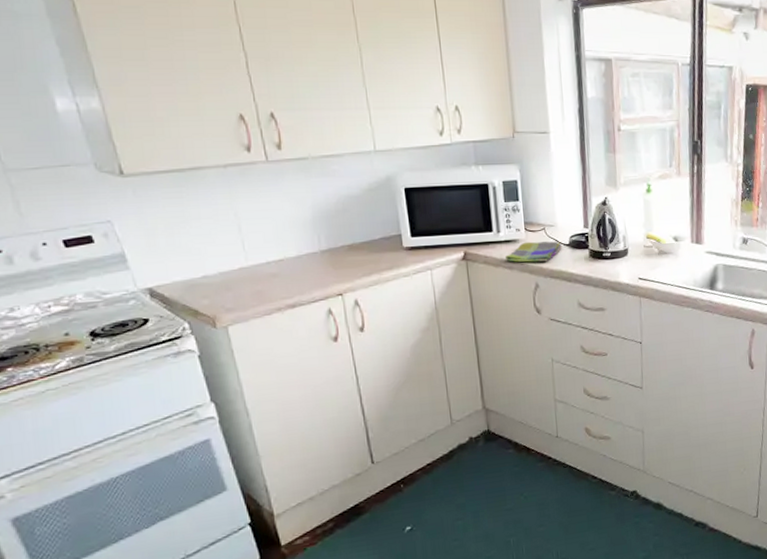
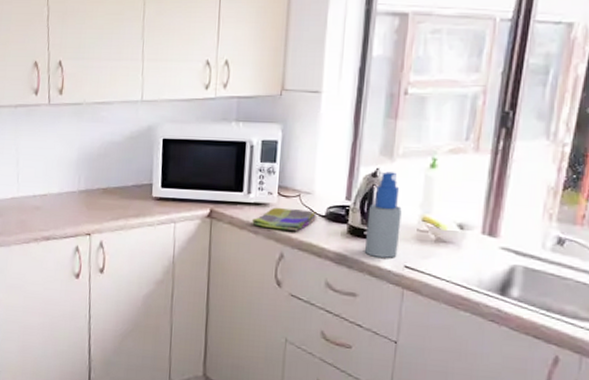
spray bottle: none [603,199,632,274] -> present [364,172,402,258]

